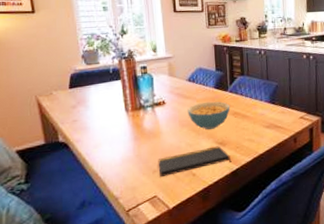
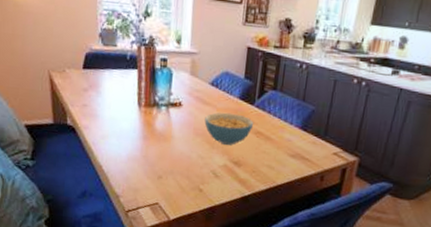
notepad: present [158,146,232,178] -> none [164,164,245,186]

